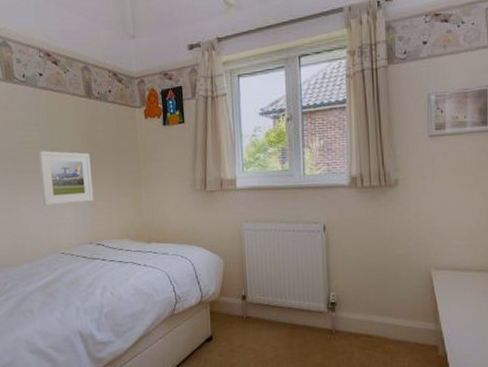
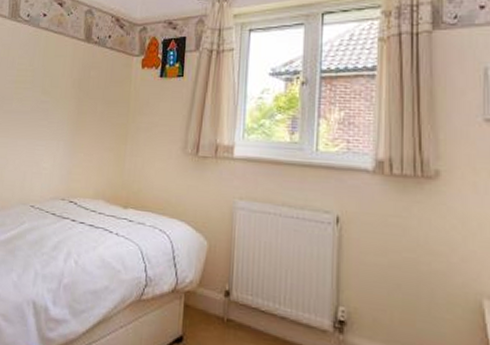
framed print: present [38,151,94,206] -> none [22,92,78,153]

